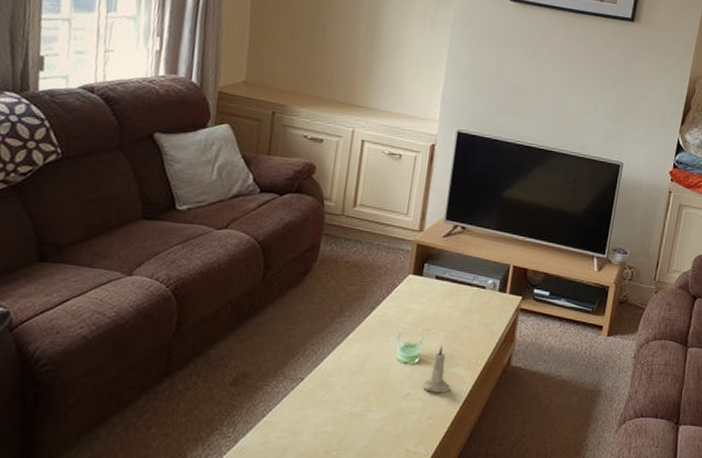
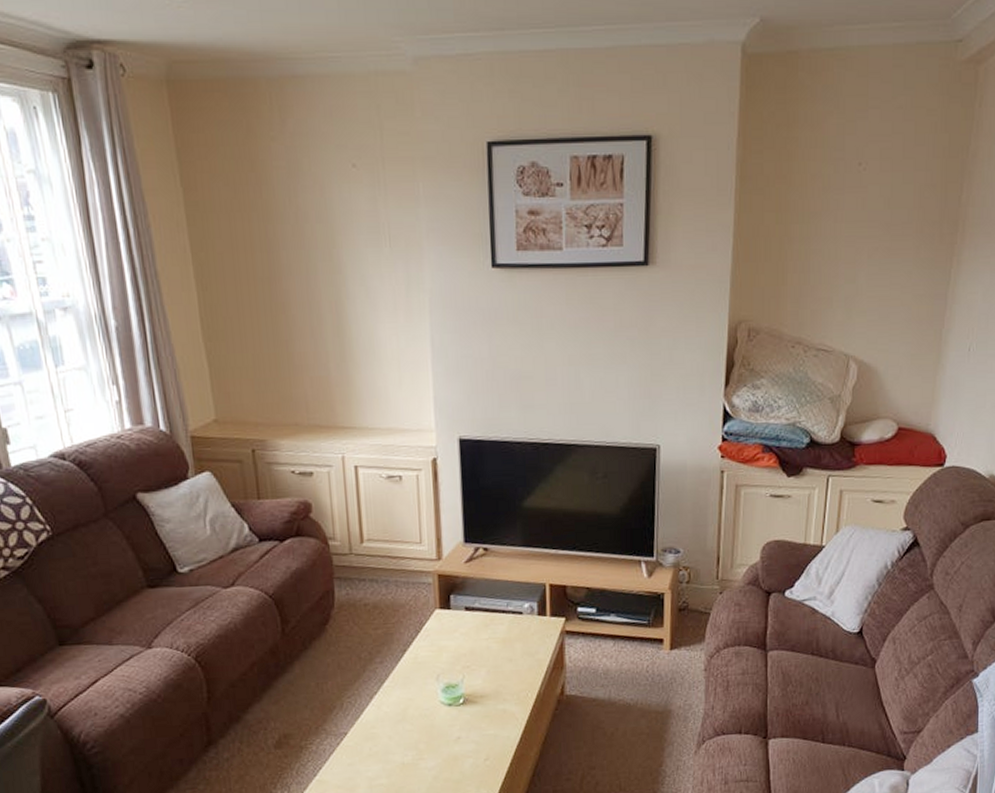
candle: present [422,346,451,393] -> none [472,683,503,733]

